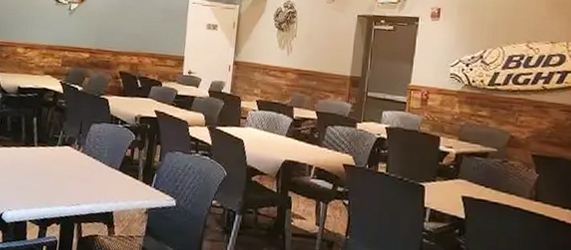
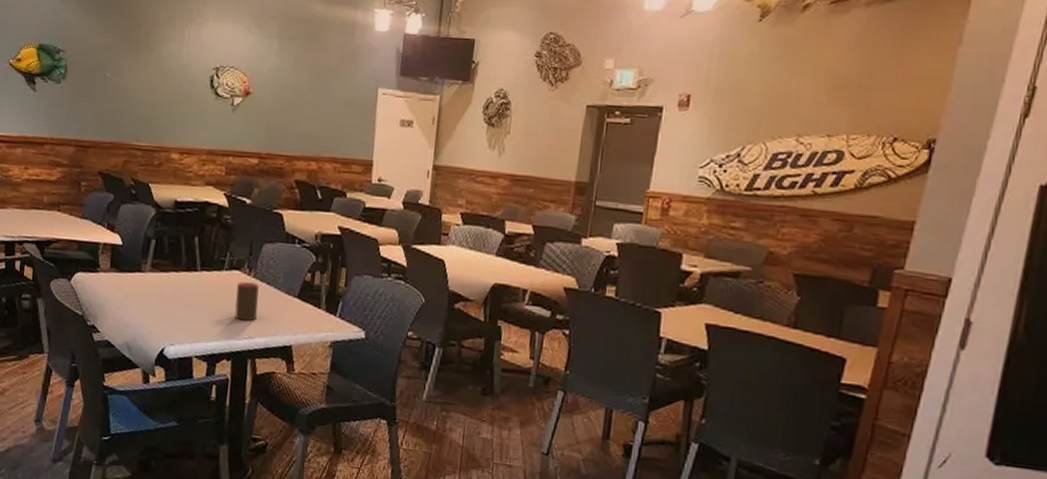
cup: none [65,156,87,190] -> present [235,281,259,321]

